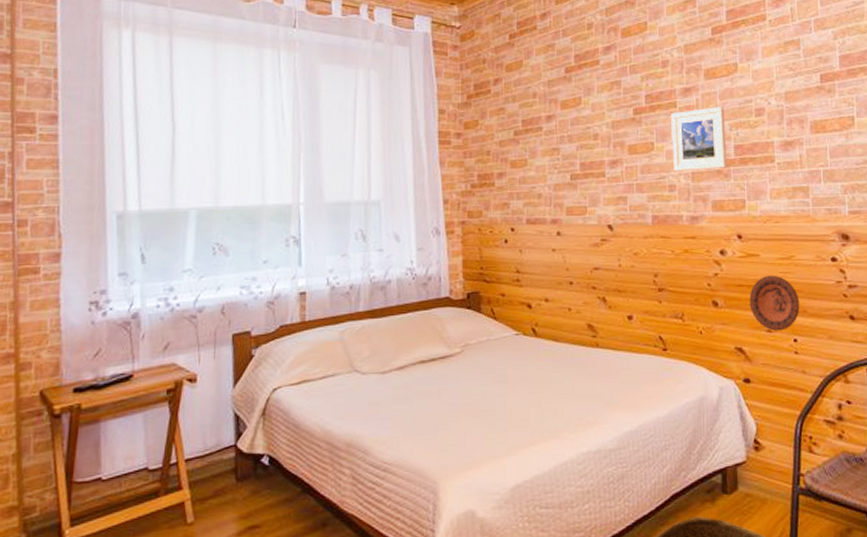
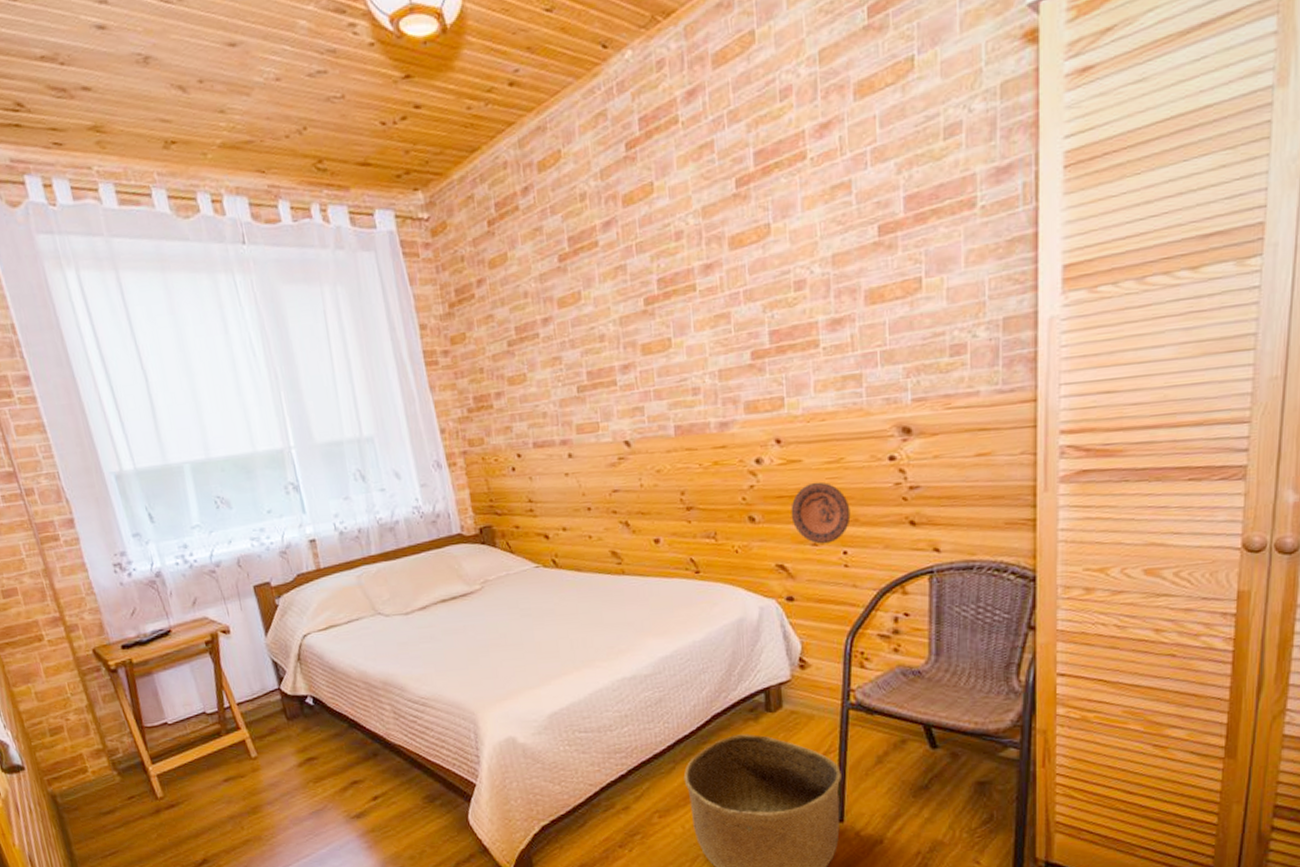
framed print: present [671,107,727,171] -> none [690,283,761,371]

